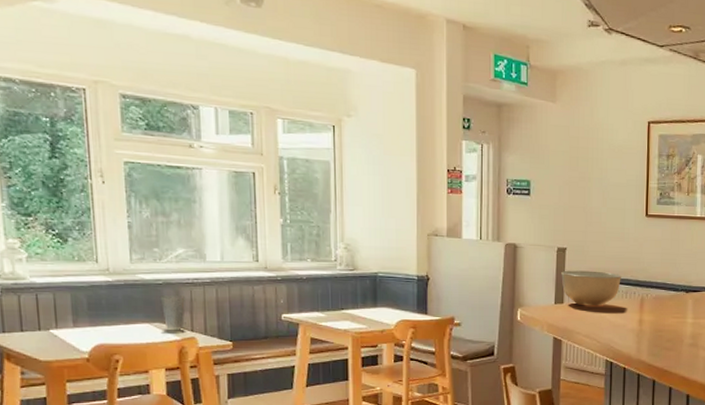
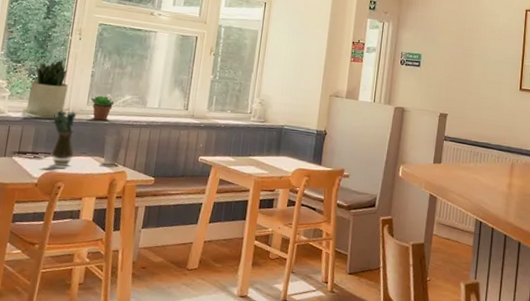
planter: none [48,209,108,283] -> present [22,58,68,119]
vase: none [88,268,127,336] -> present [51,108,77,166]
succulent plant: none [133,251,165,279] -> present [90,95,114,120]
bowl: present [561,270,621,306] -> none [441,133,495,169]

